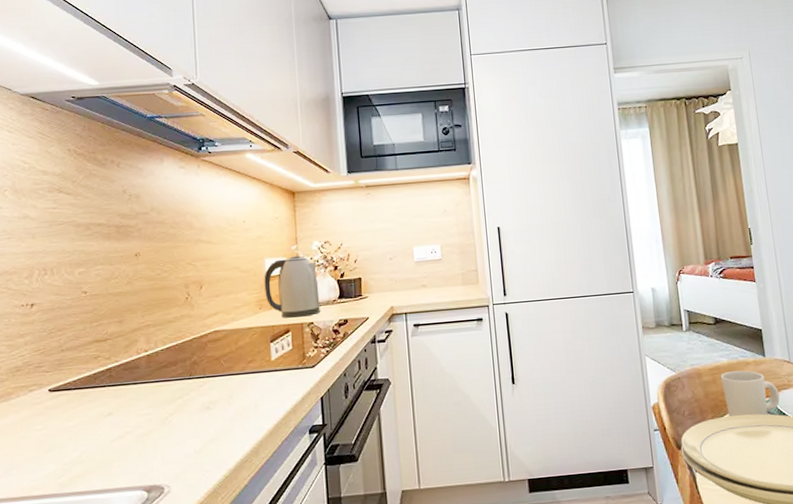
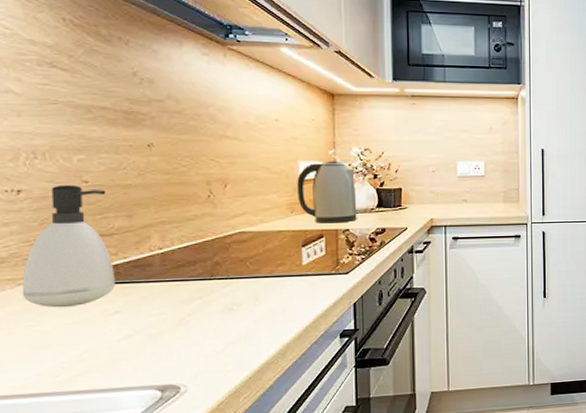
soap dispenser: none [32,296,108,412] -> present [21,184,115,308]

